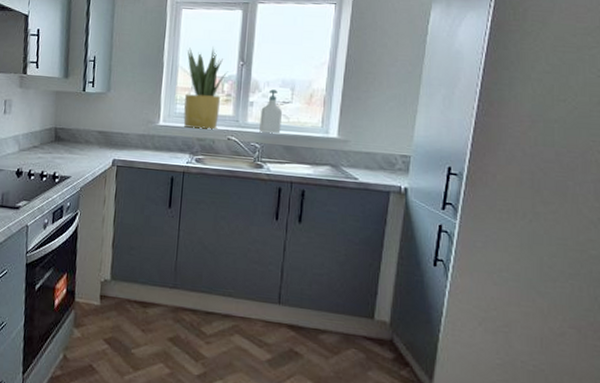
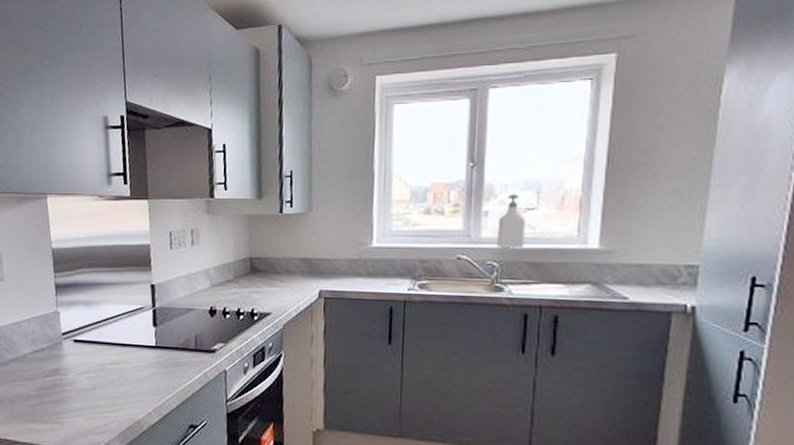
planter: present [183,47,228,130] -> none [401,147,455,248]

